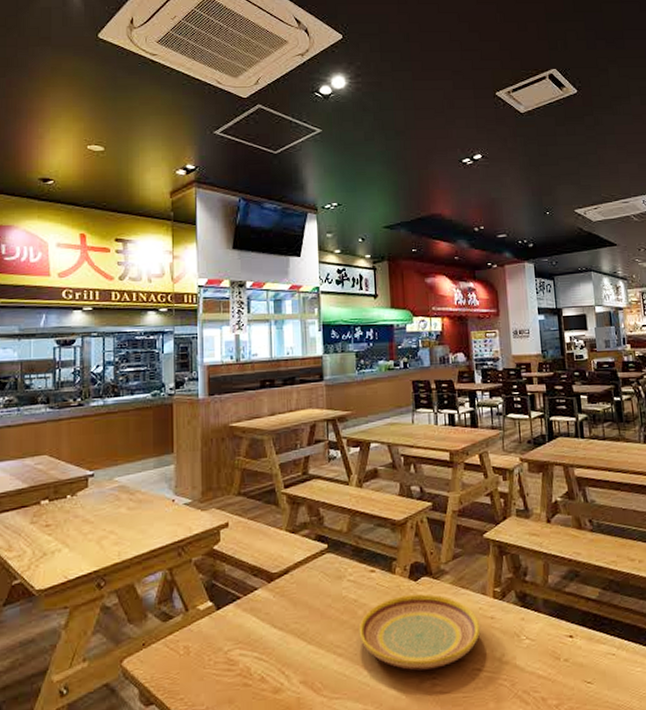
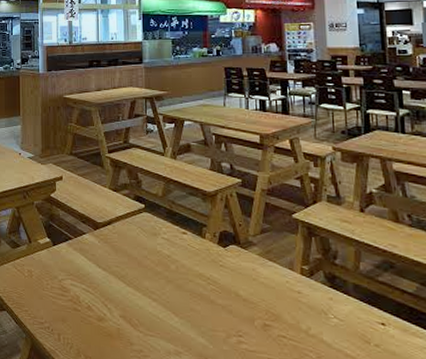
plate: present [358,594,481,671] -> none [171,258,287,328]

